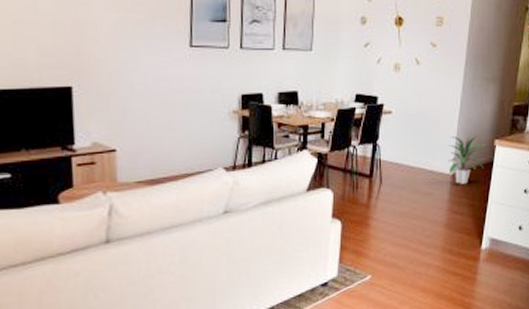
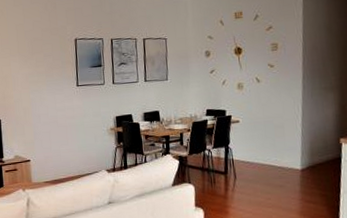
indoor plant: present [447,135,485,184] -> none [295,135,331,177]

